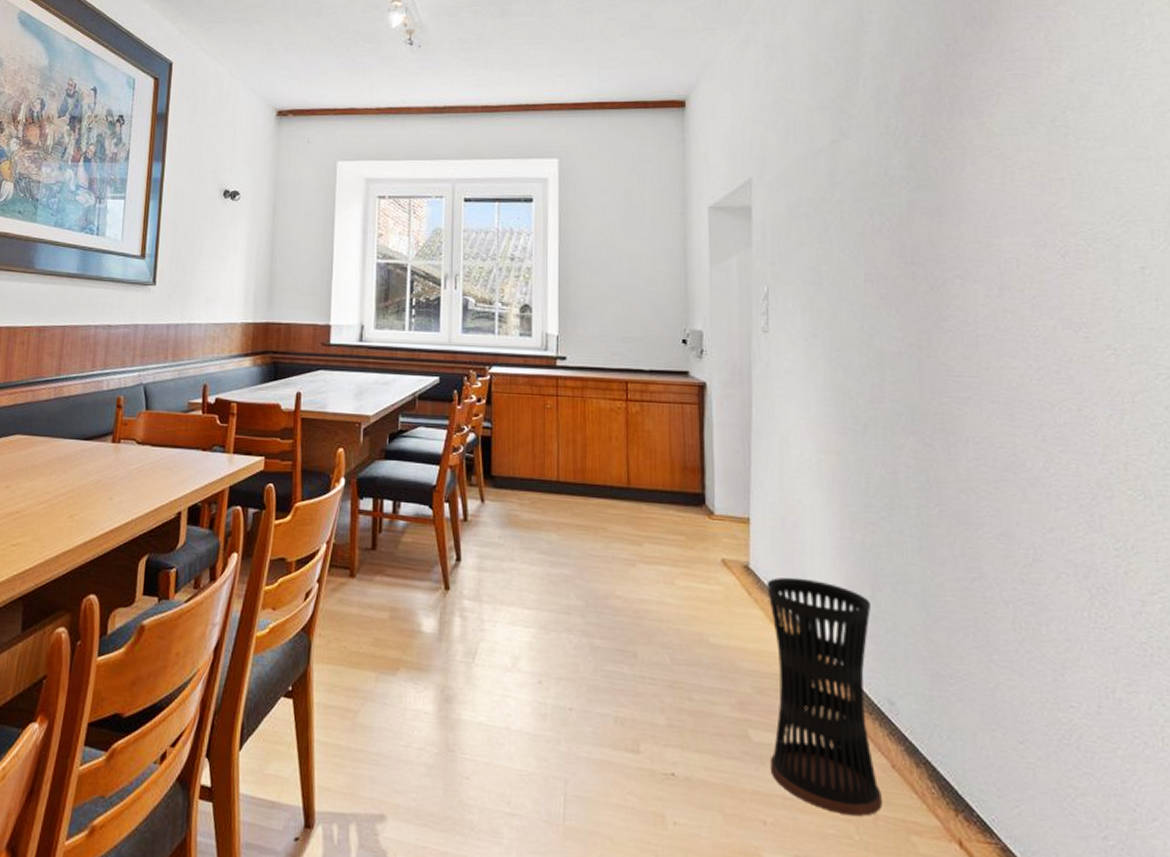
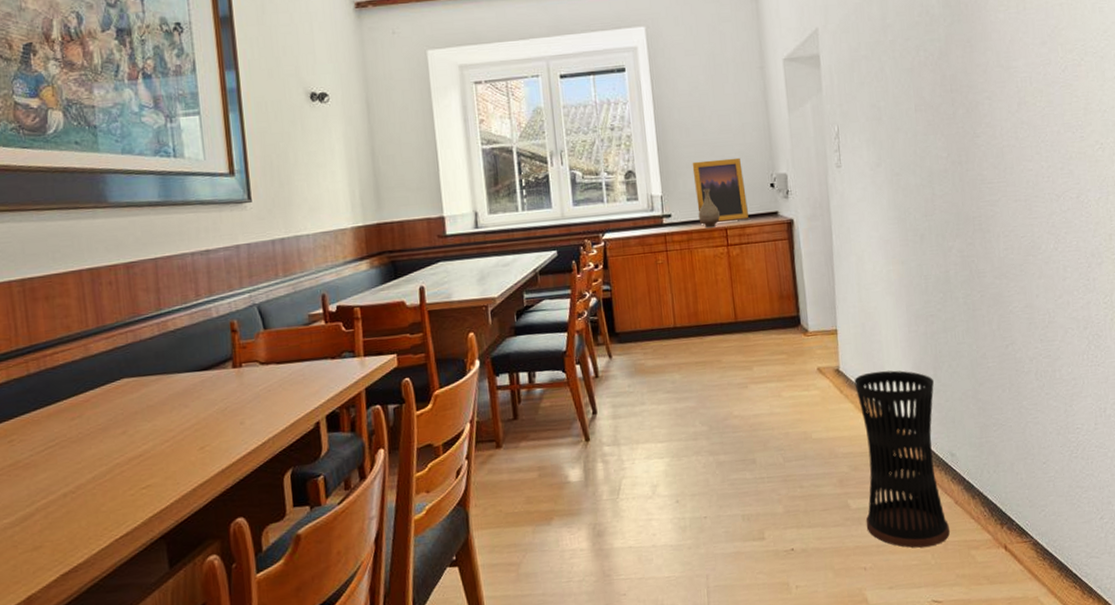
picture frame: none [595,304,654,375] -> present [692,157,749,224]
vase: none [596,335,621,378] -> present [698,188,720,228]

